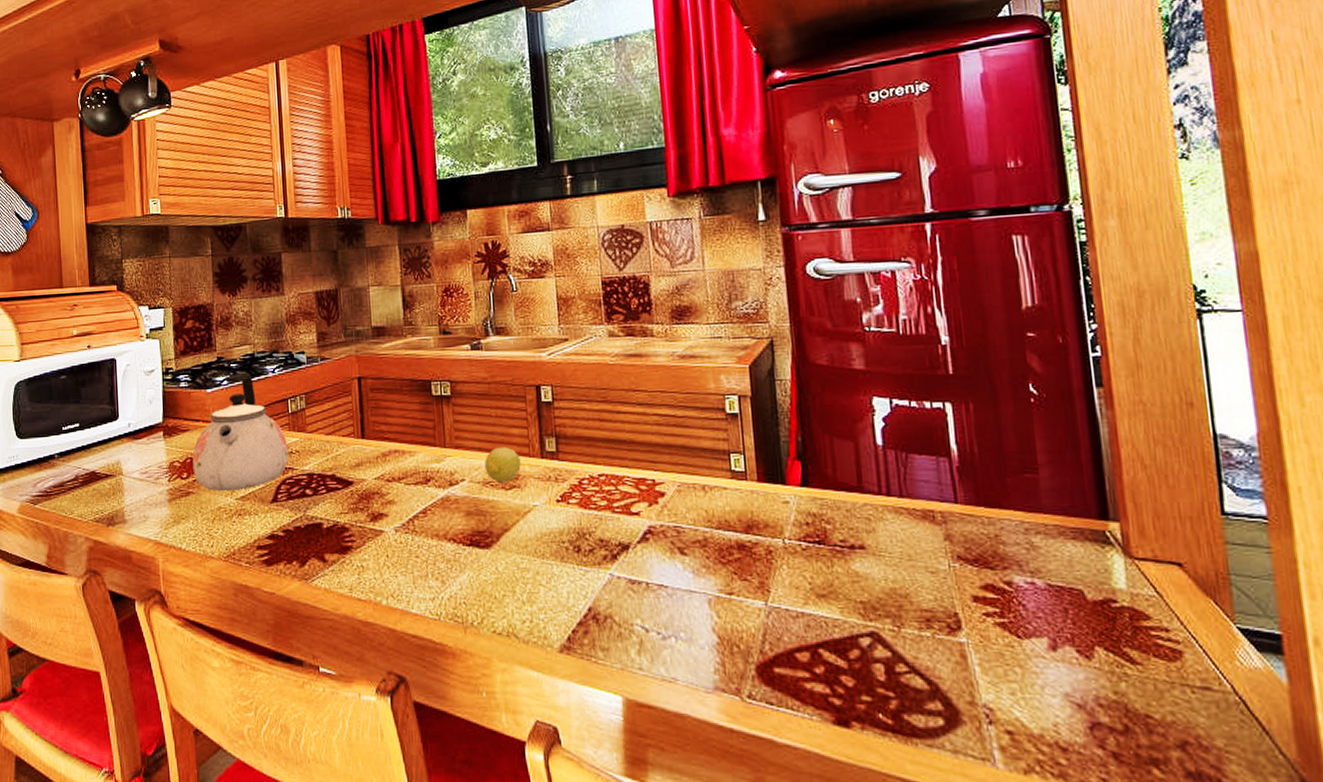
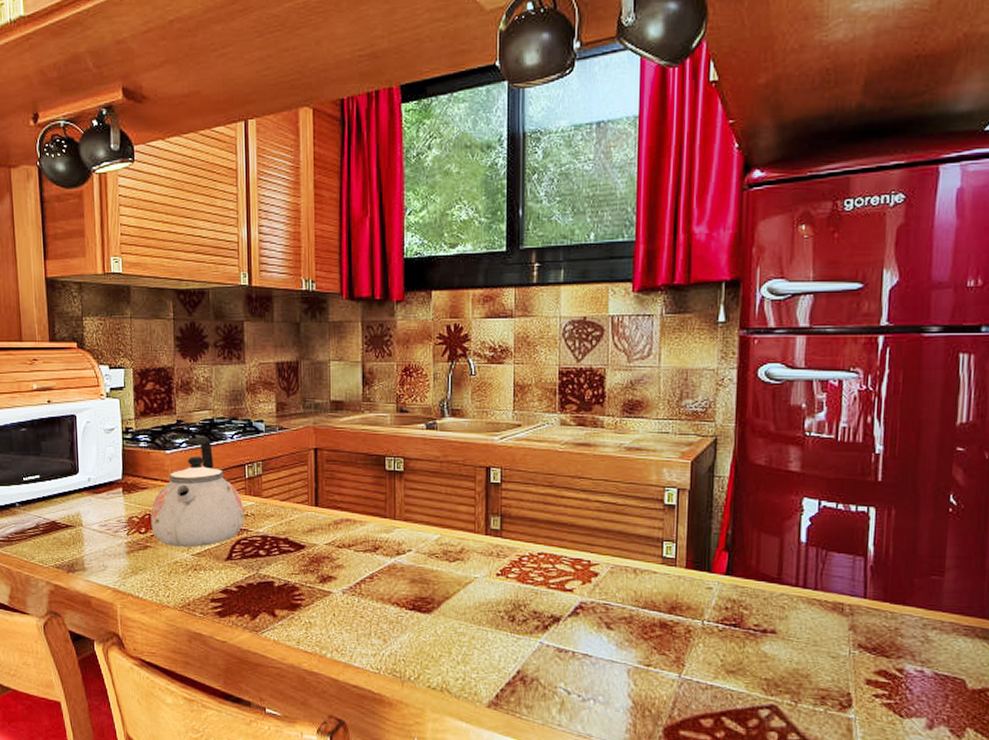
fruit: present [485,446,521,483] -> none [432,522,466,555]

